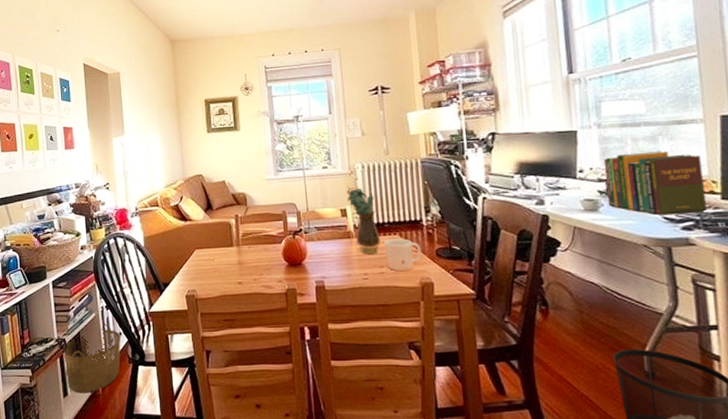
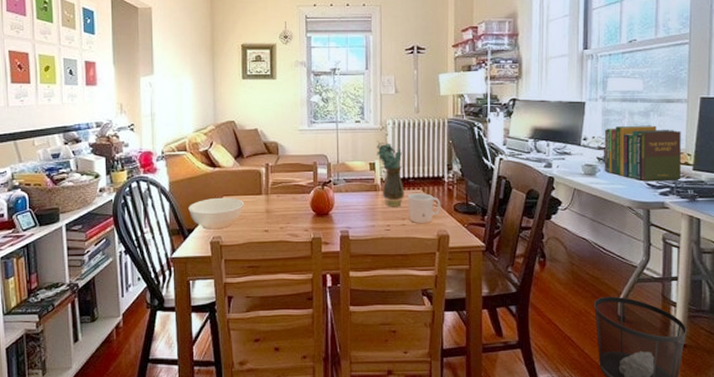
basket: present [62,323,121,393] -> none [75,268,140,339]
bowl: none [163,250,216,283] -> present [188,197,244,230]

